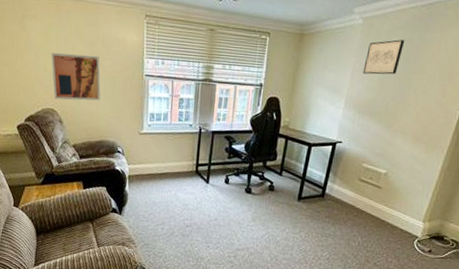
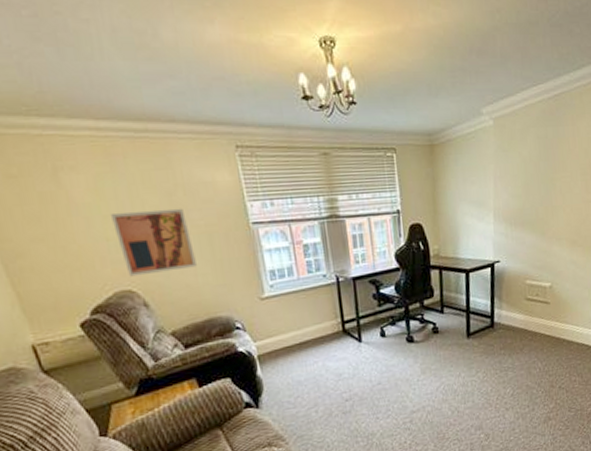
wall art: present [363,39,405,75] -> none [504,138,540,181]

